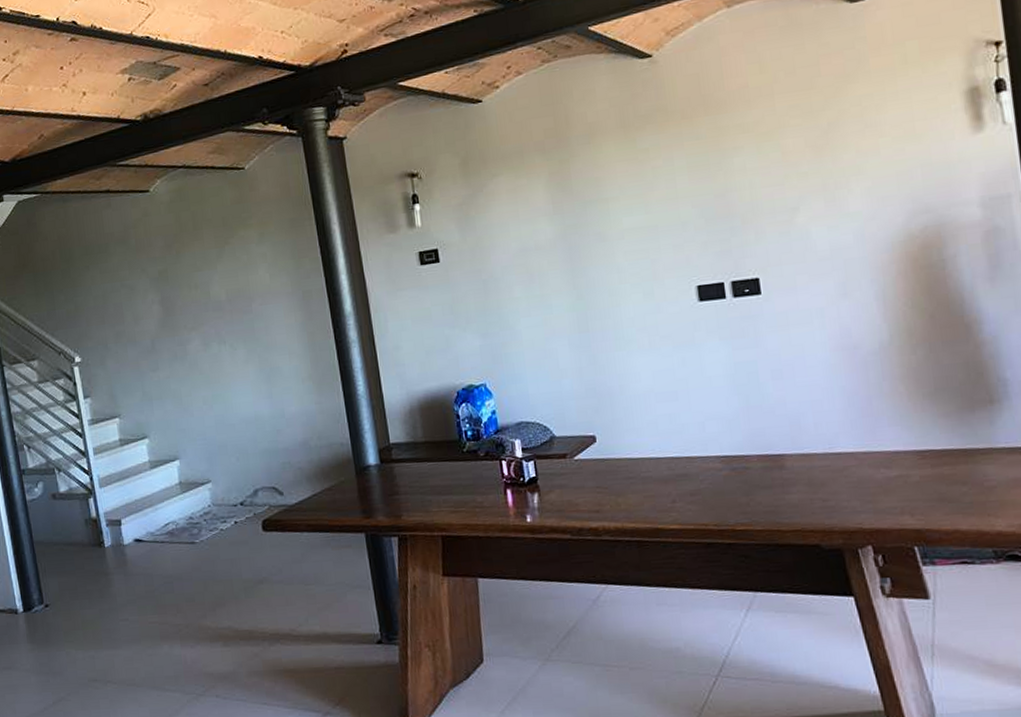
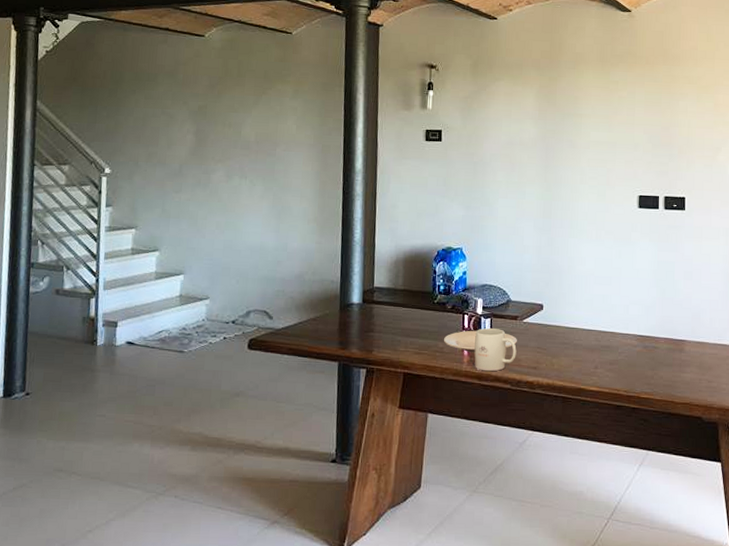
plate: none [481,475,571,504] -> present [443,330,517,353]
mug: none [518,471,572,523] -> present [474,328,517,372]

